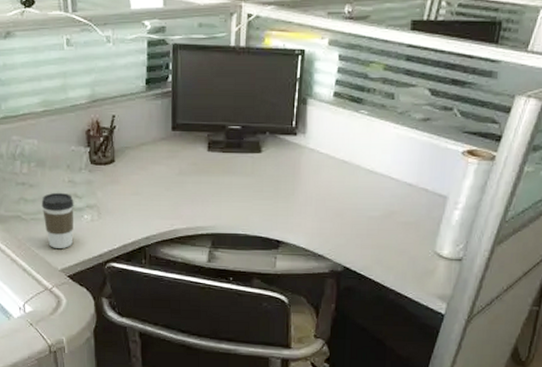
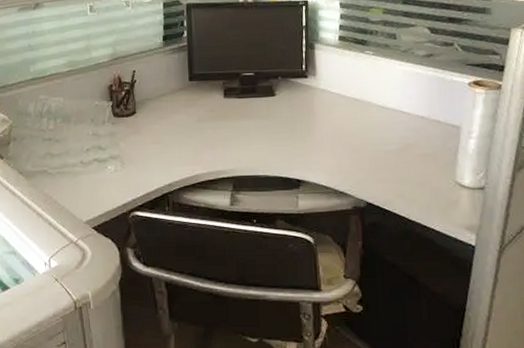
coffee cup: present [41,192,74,248] -> none [67,145,98,200]

